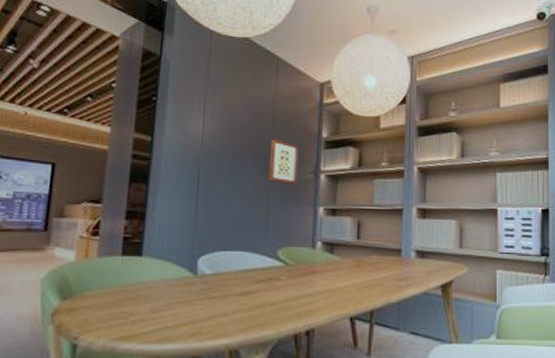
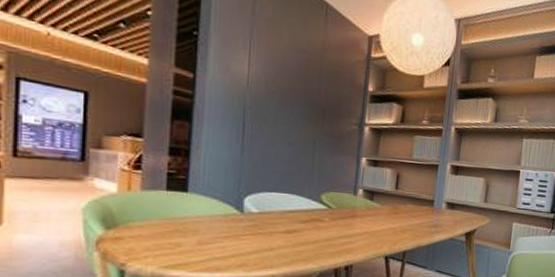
wall art: present [268,139,299,184] -> none [314,88,345,134]

